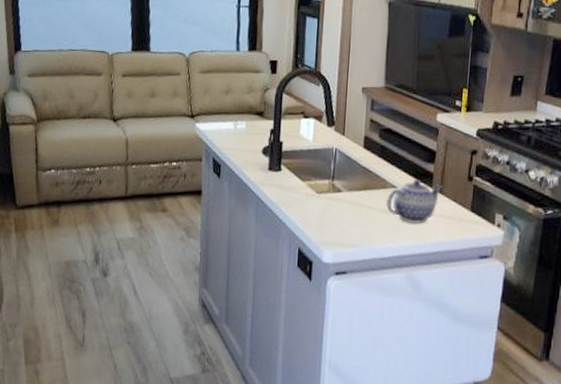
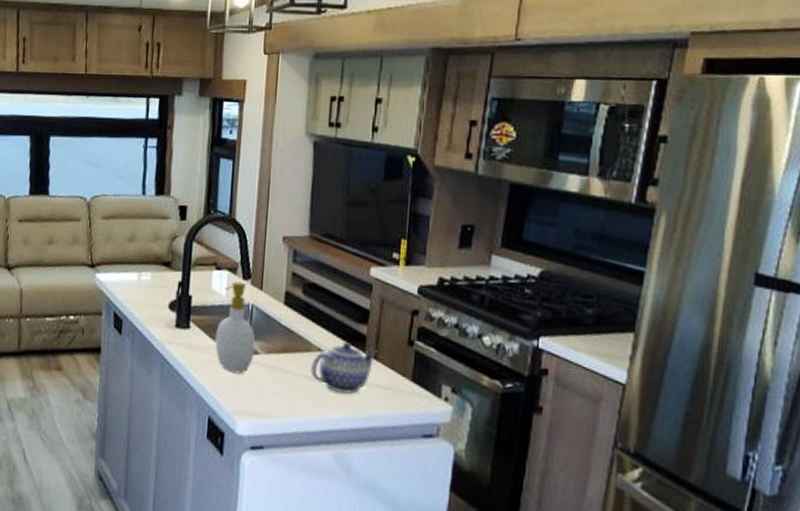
soap bottle: none [303,128,339,210] -> present [215,281,256,374]

